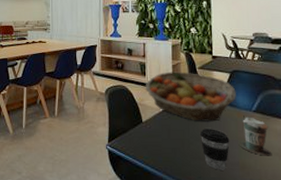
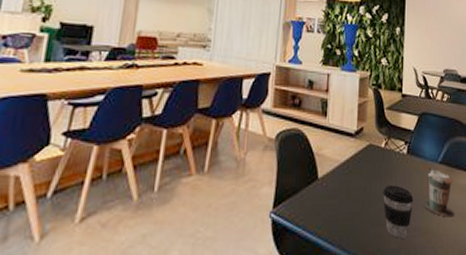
fruit basket: present [145,71,236,122] -> none [324,112,423,176]

